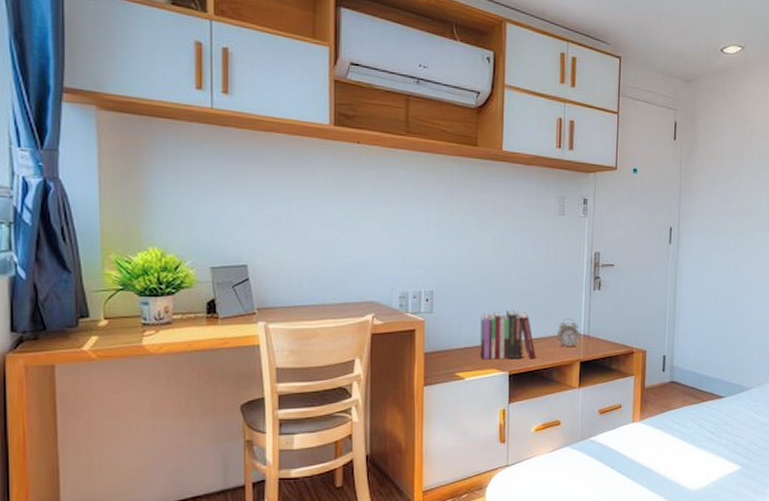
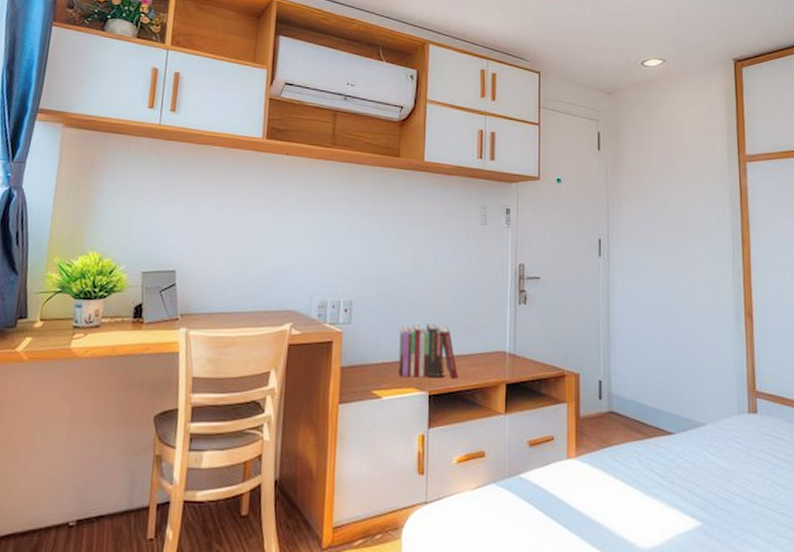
alarm clock: present [557,319,580,346] -> none [481,335,505,366]

